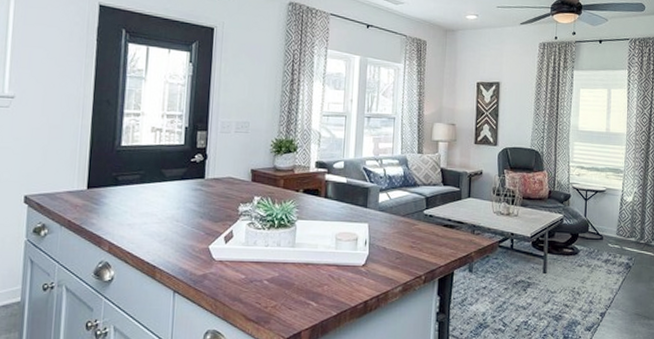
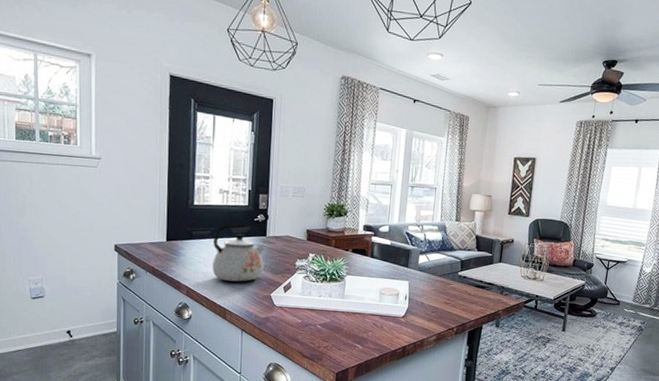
kettle: none [140,164,204,233] -> present [212,223,266,282]

